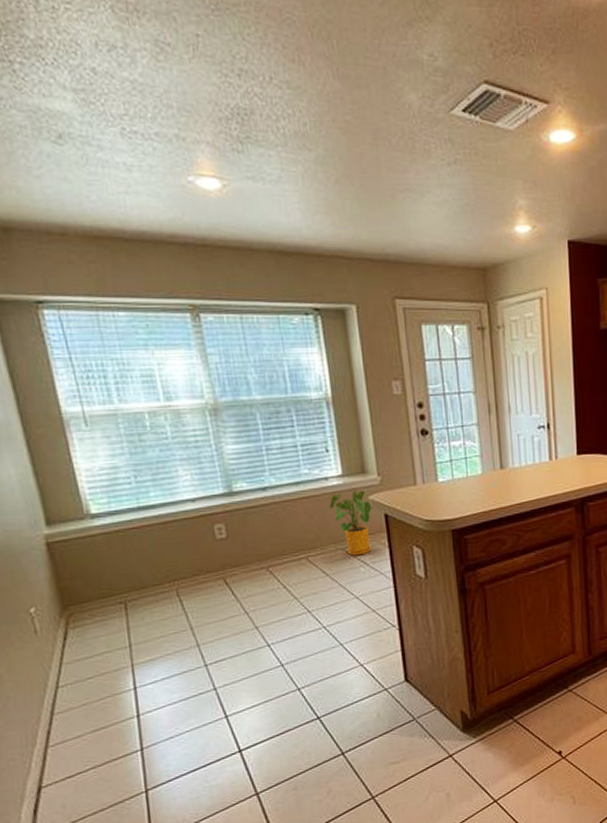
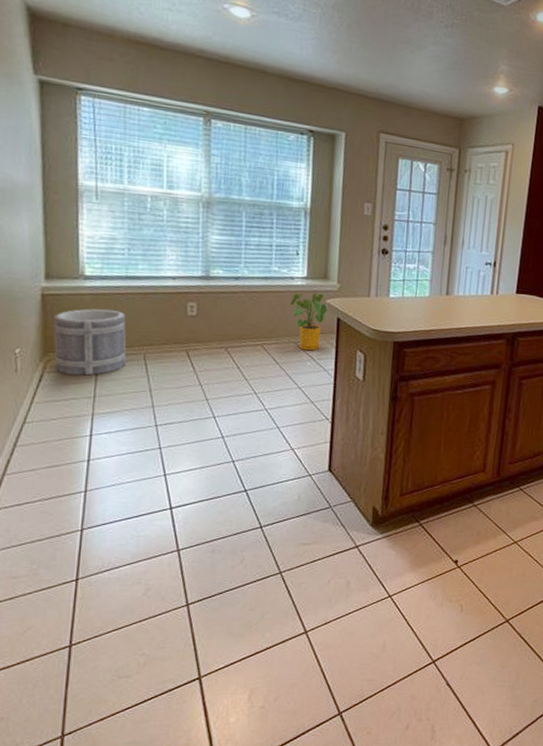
bucket: none [65,547,158,627] -> present [53,309,127,376]

